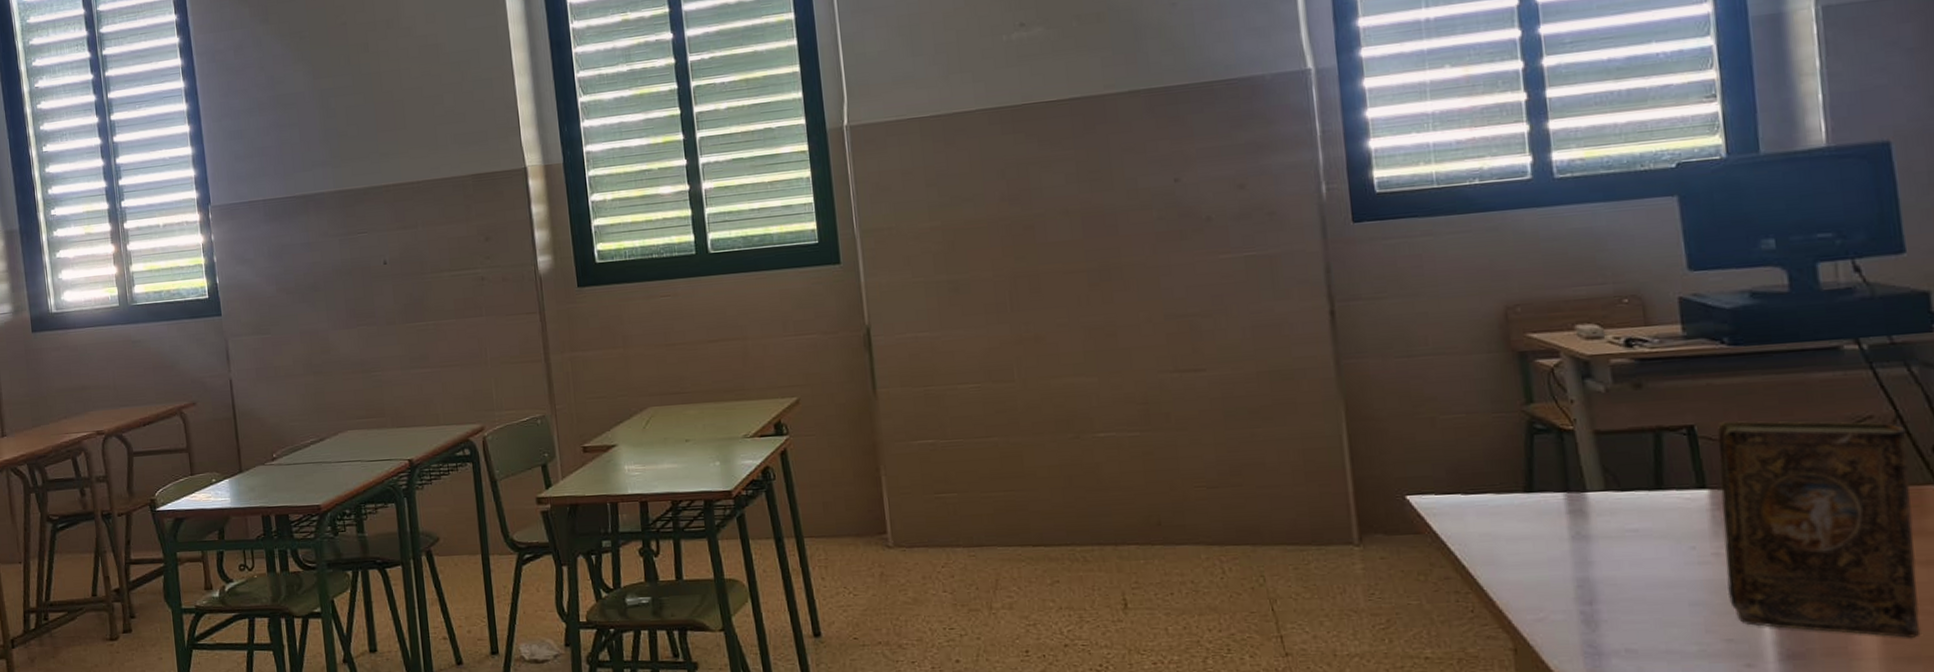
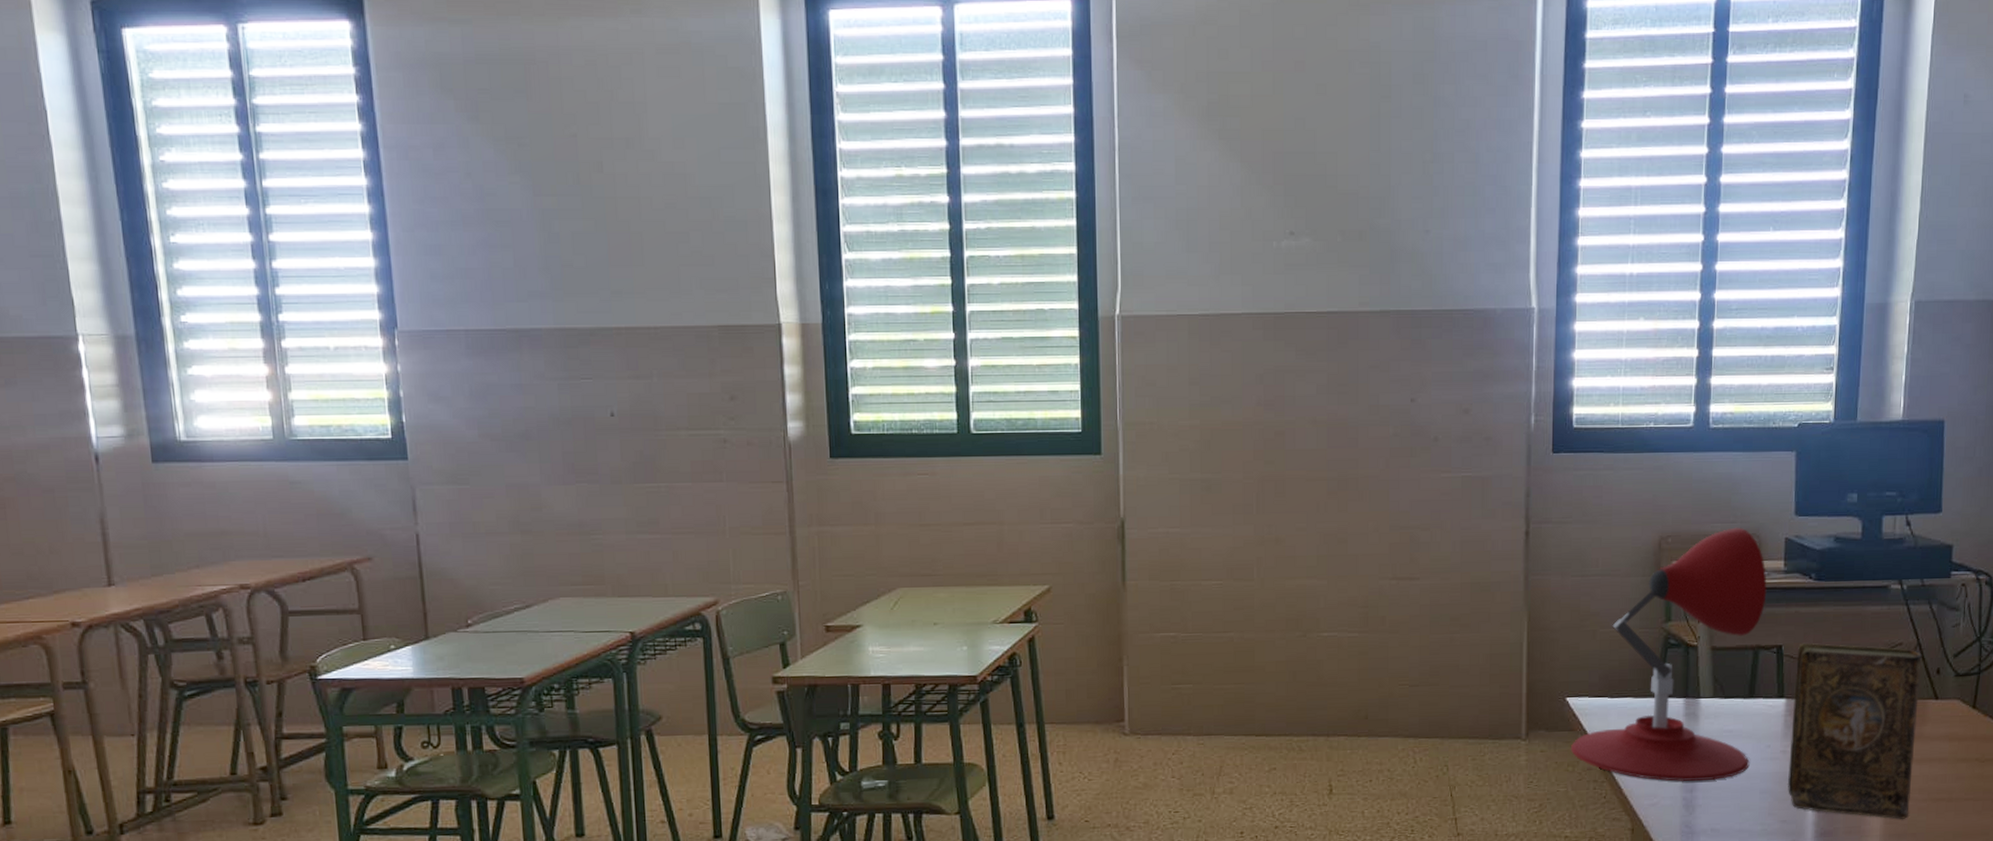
desk lamp: none [1420,289,1669,592] -> present [1571,527,1767,781]

